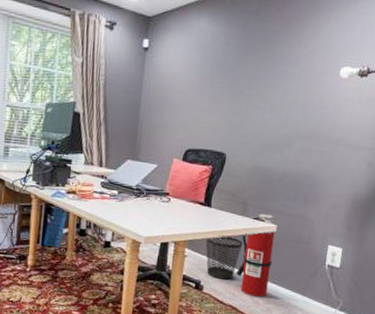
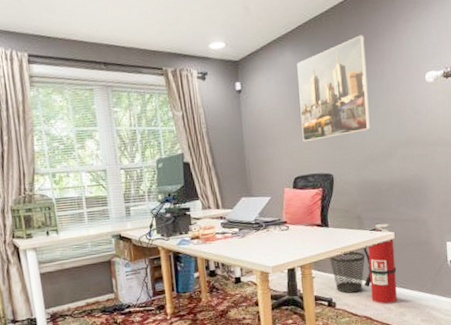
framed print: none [202,15,286,116] -> present [297,35,370,142]

